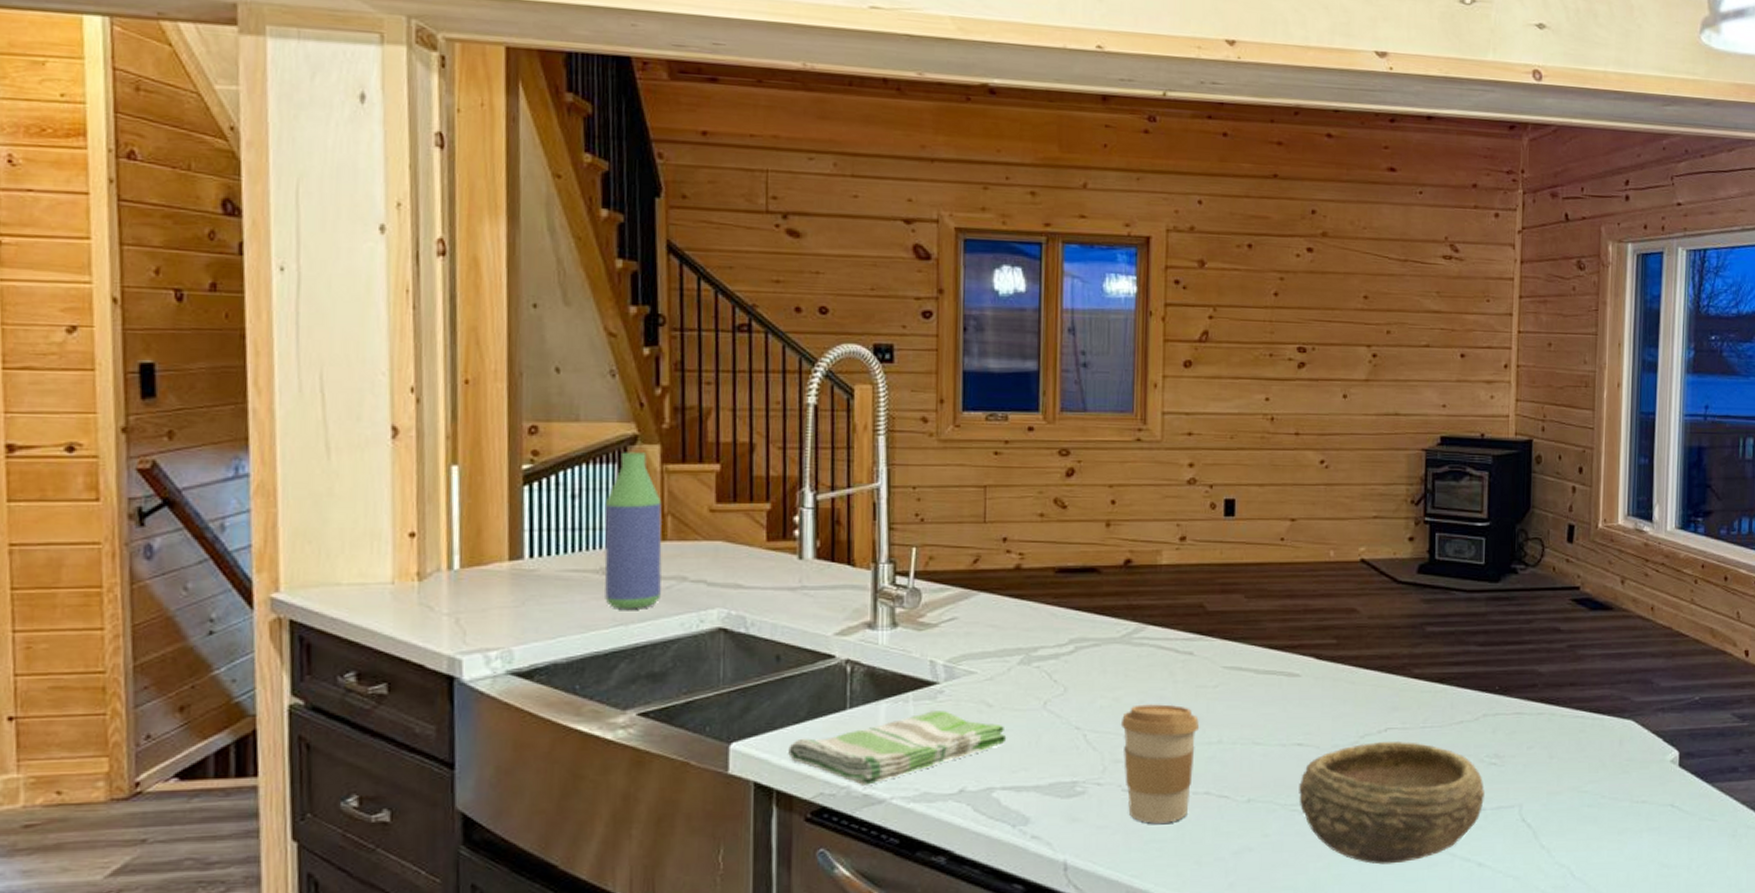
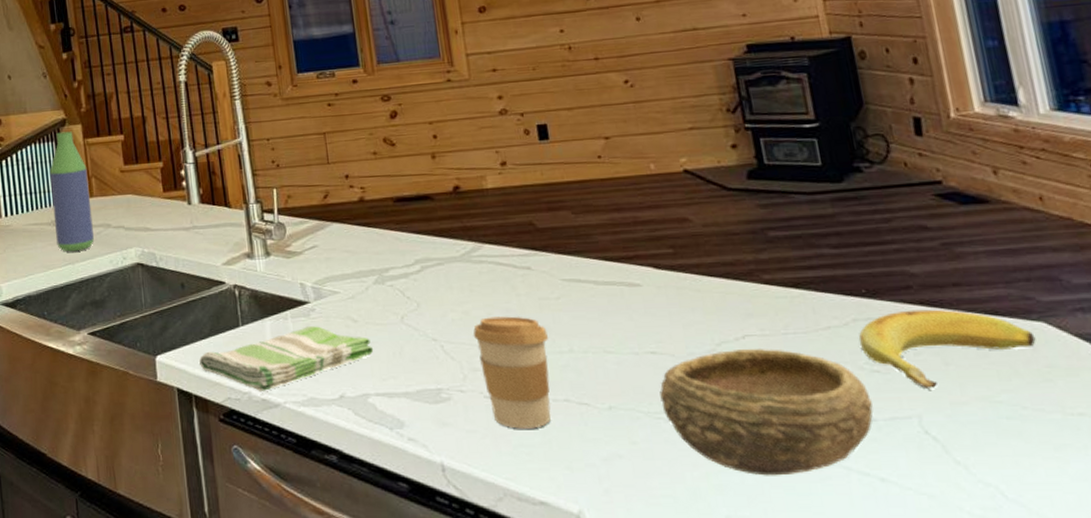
banana: none [1484,706,1624,781] -> present [858,309,1036,390]

